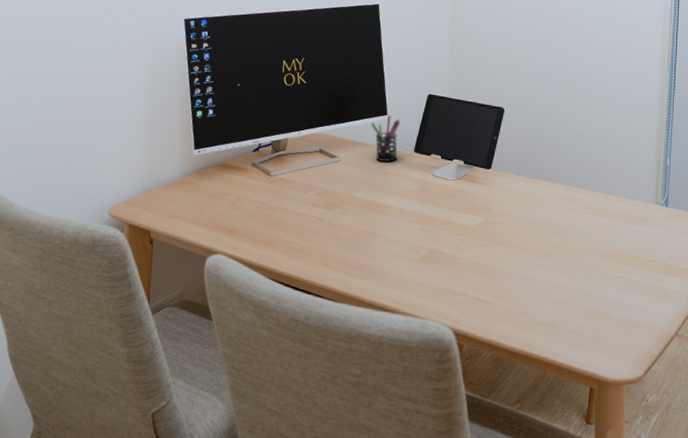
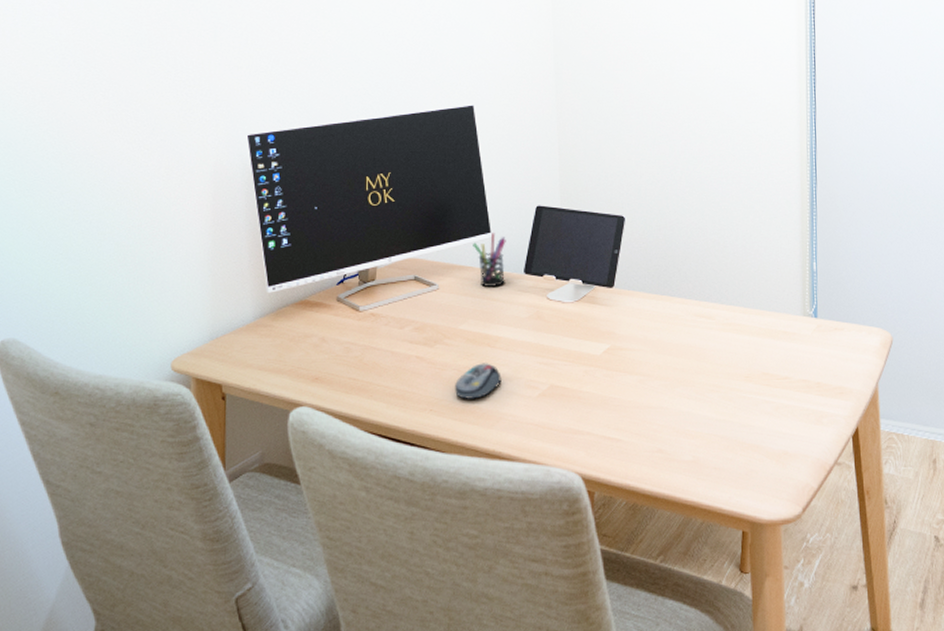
computer mouse: none [348,227,389,258] -> present [455,363,502,399]

